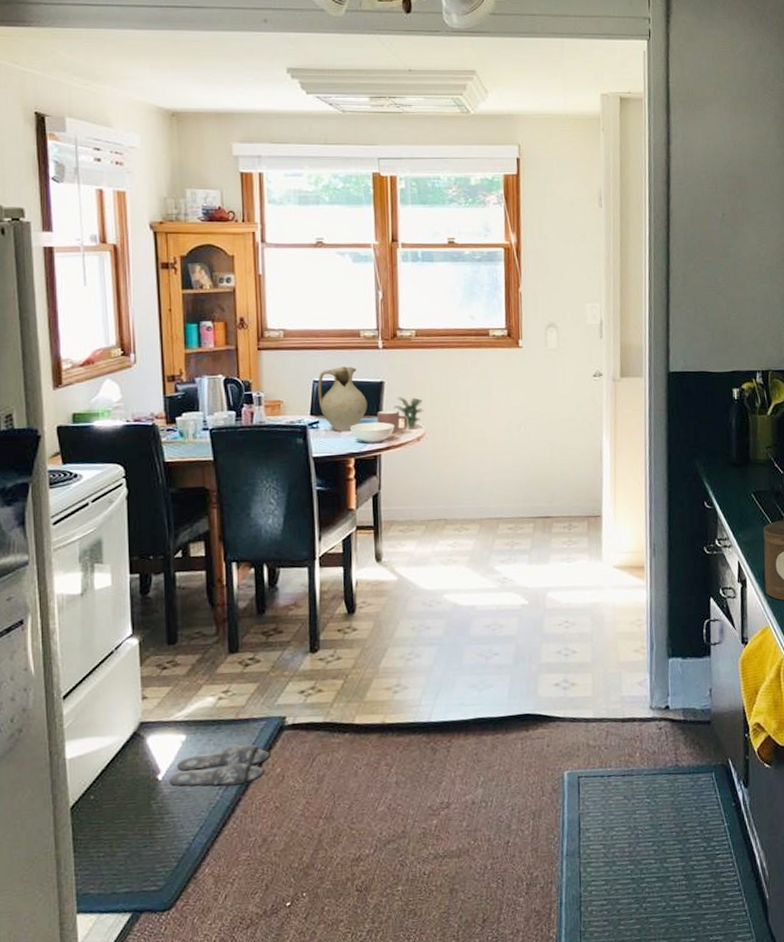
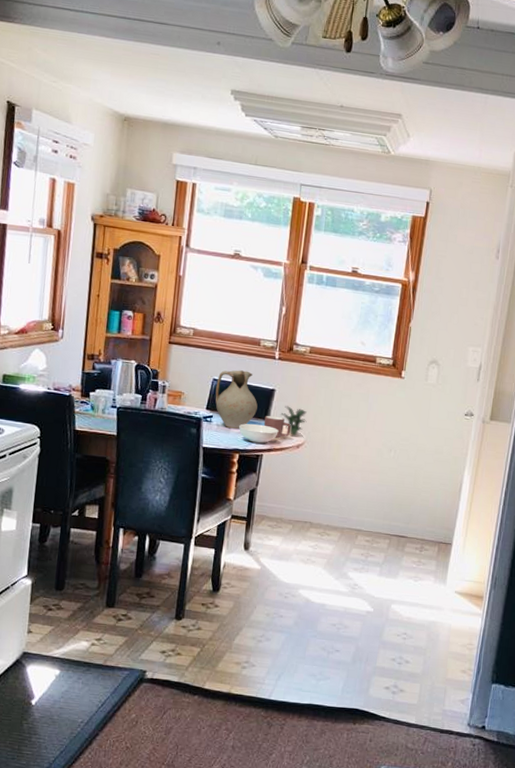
slippers: present [168,744,269,787] -> none [40,687,128,722]

